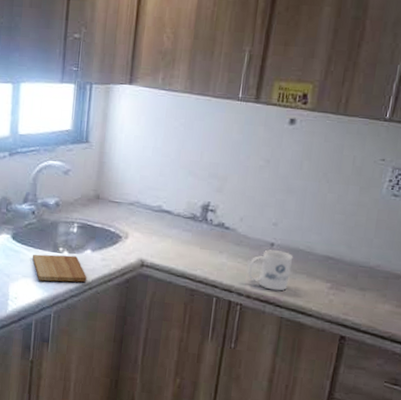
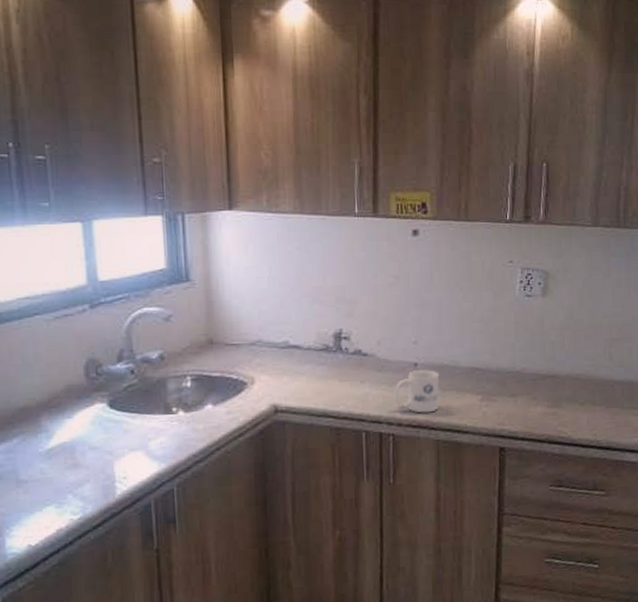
cutting board: present [32,254,87,283] -> none [139,414,212,452]

